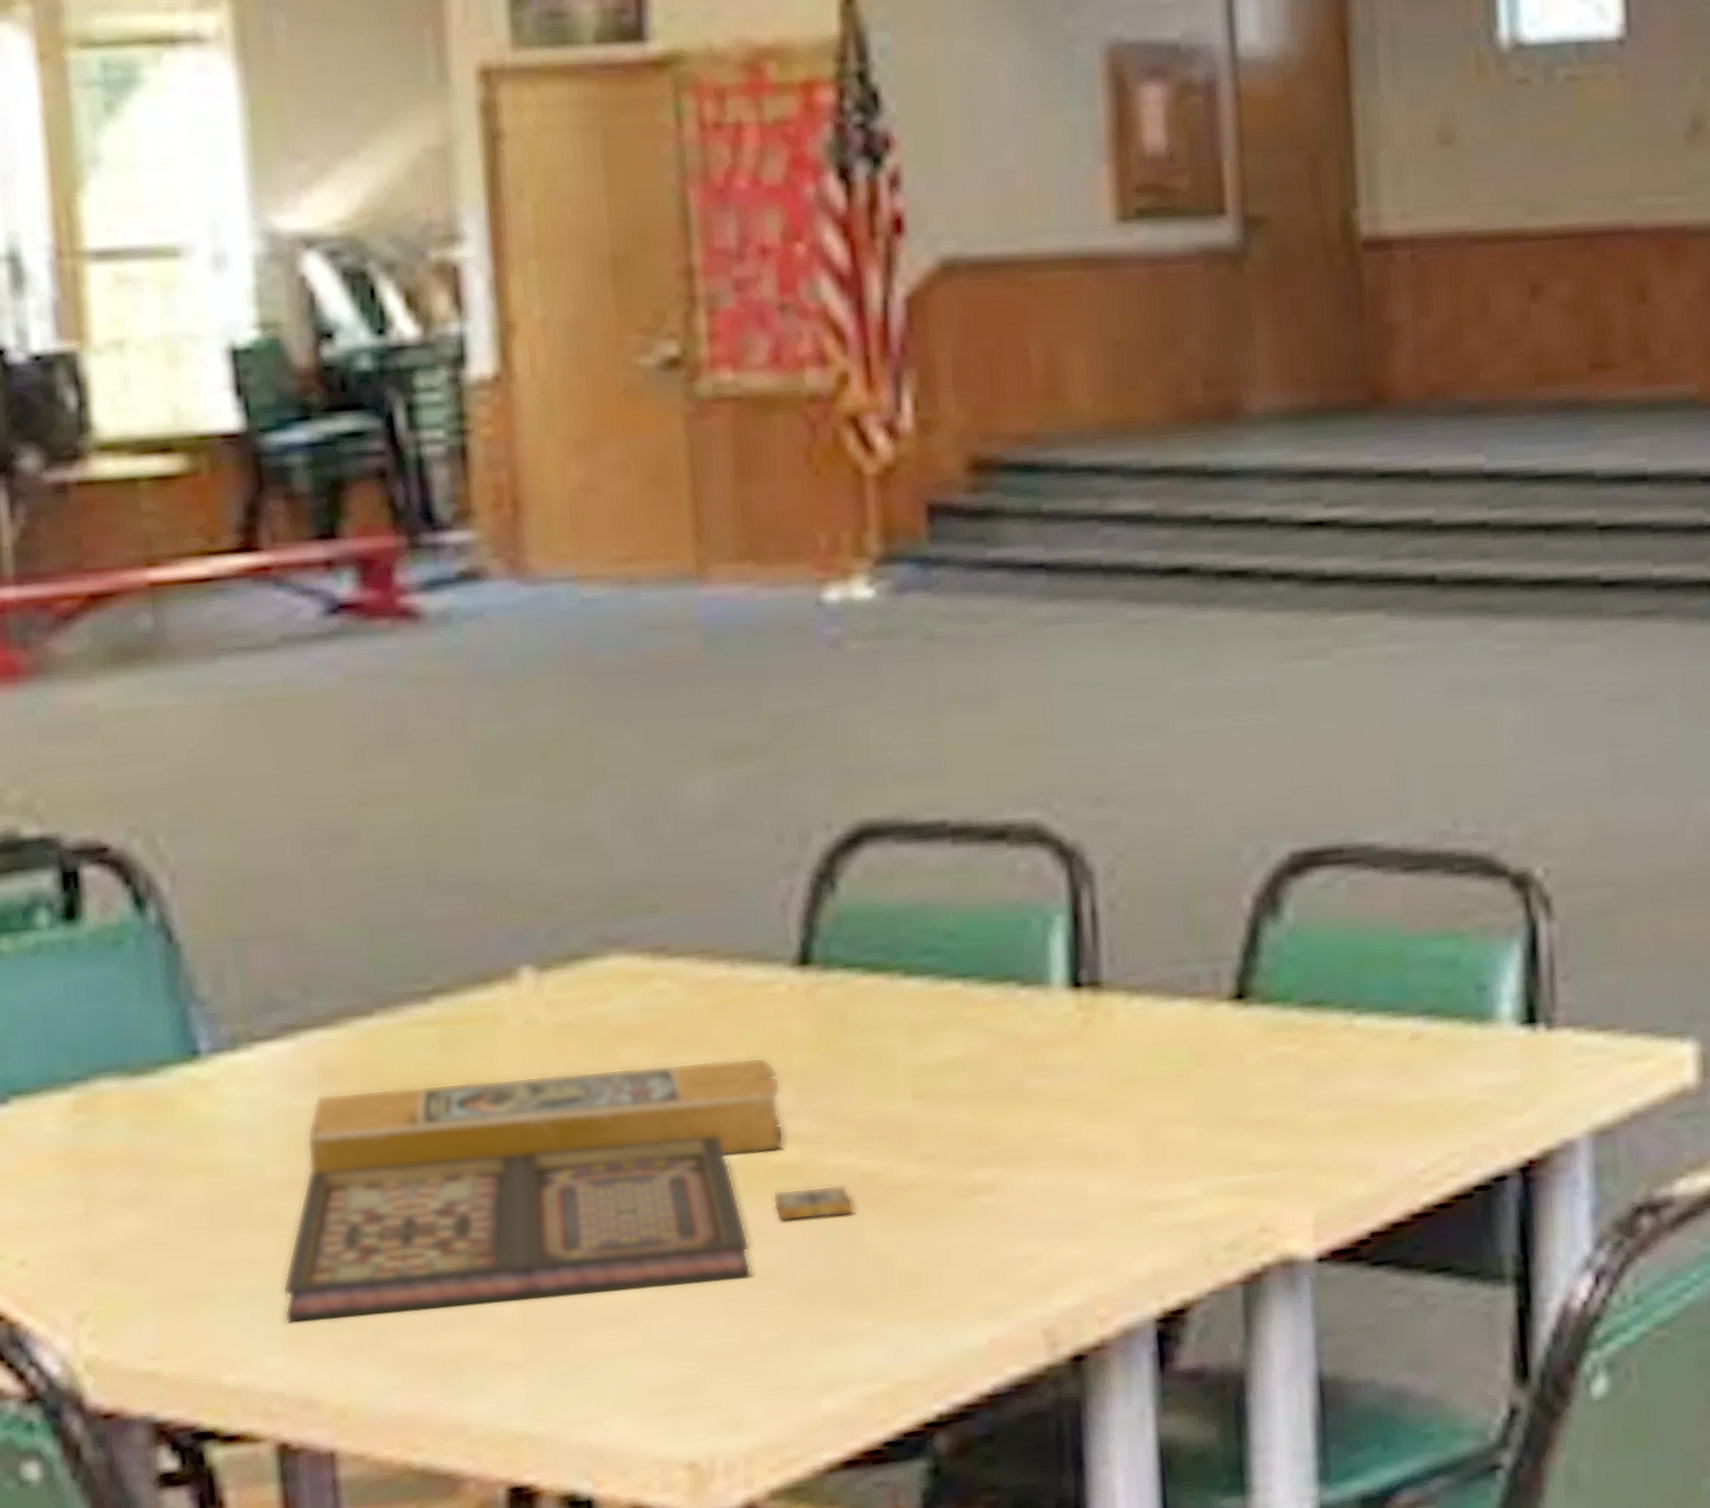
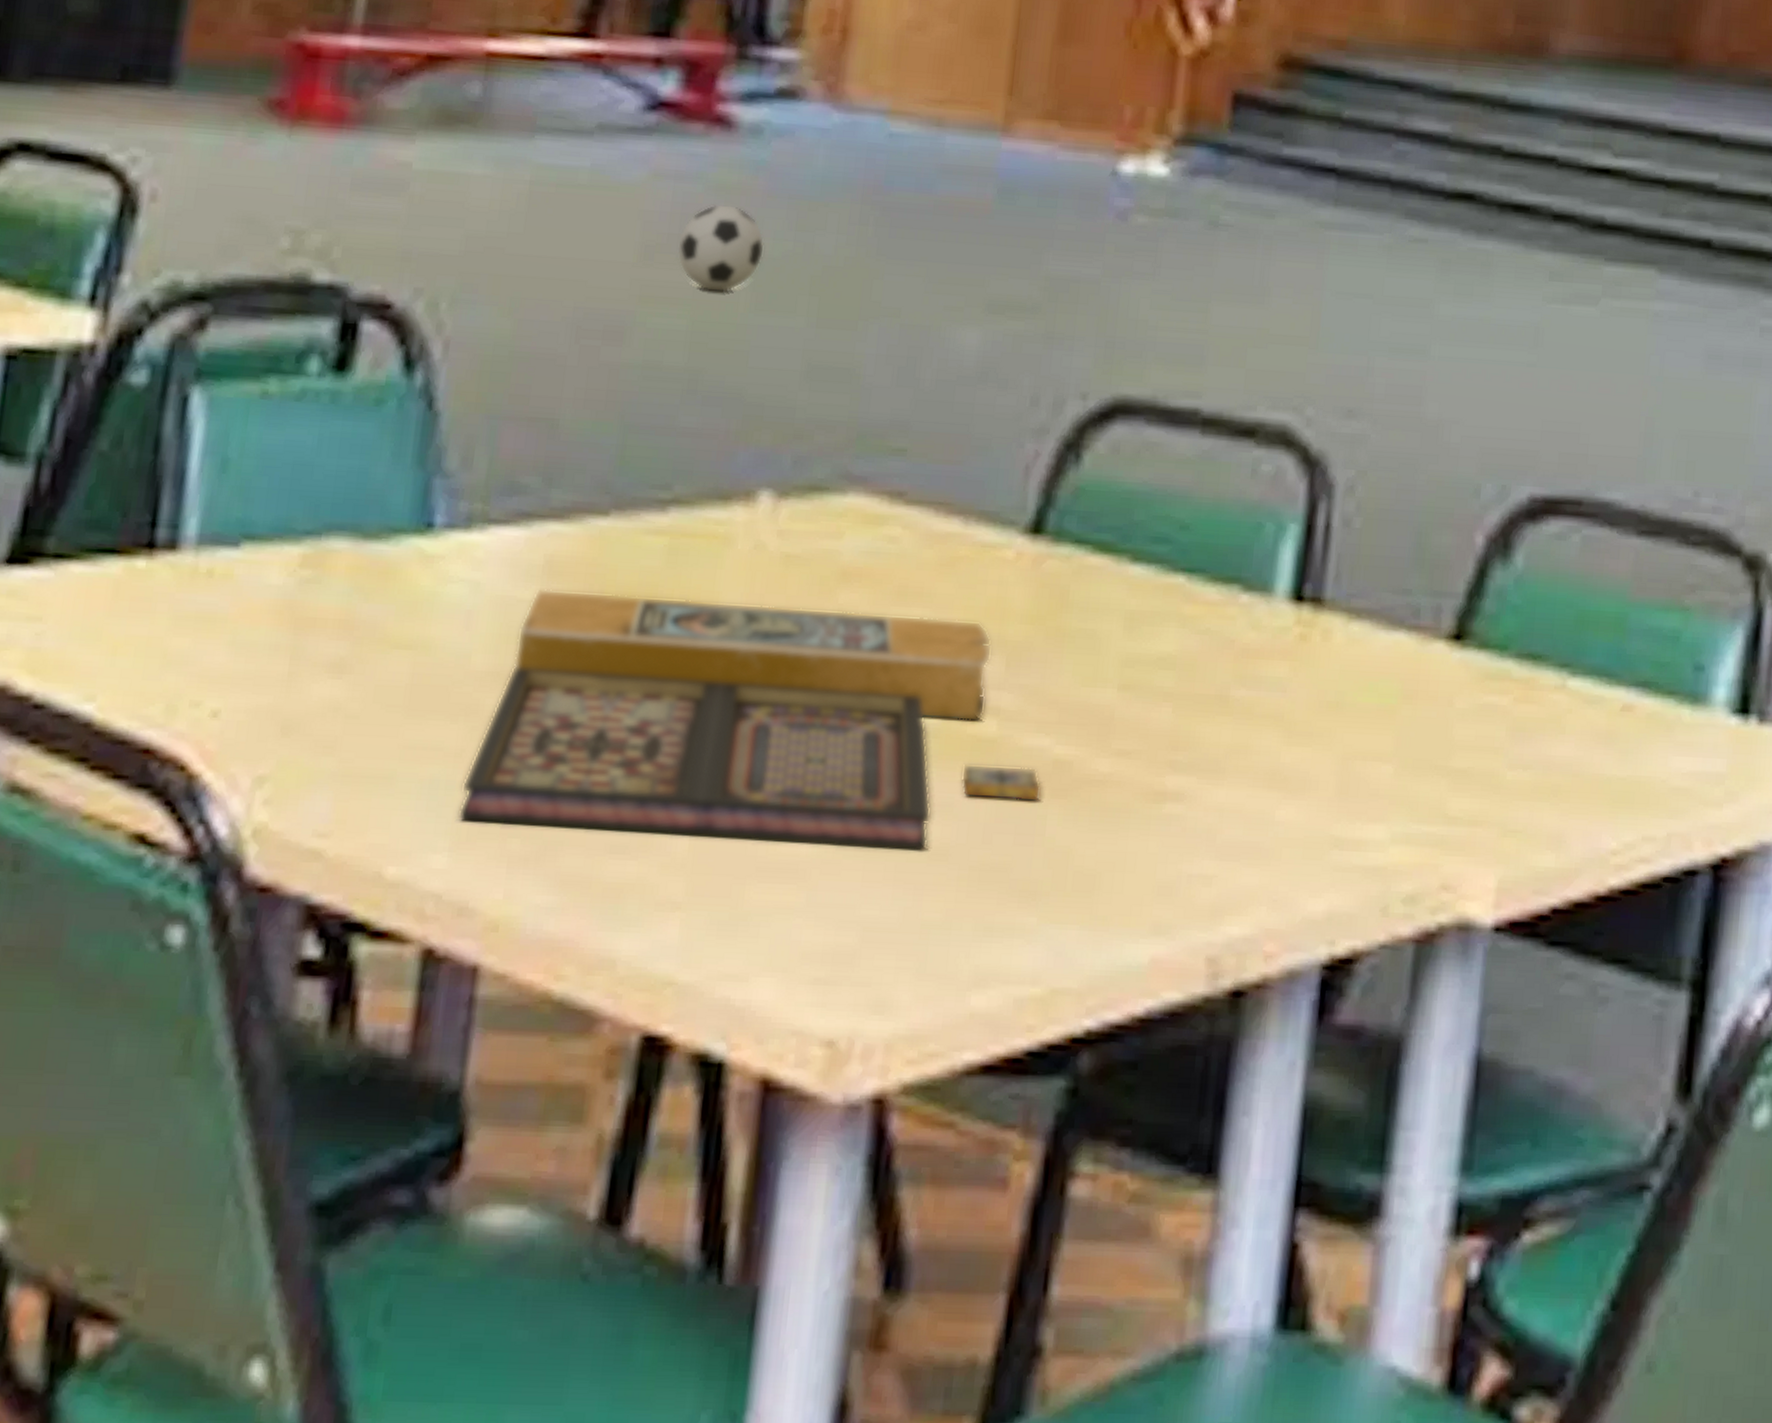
soccer ball: none [386,695,478,784] -> present [676,203,765,292]

